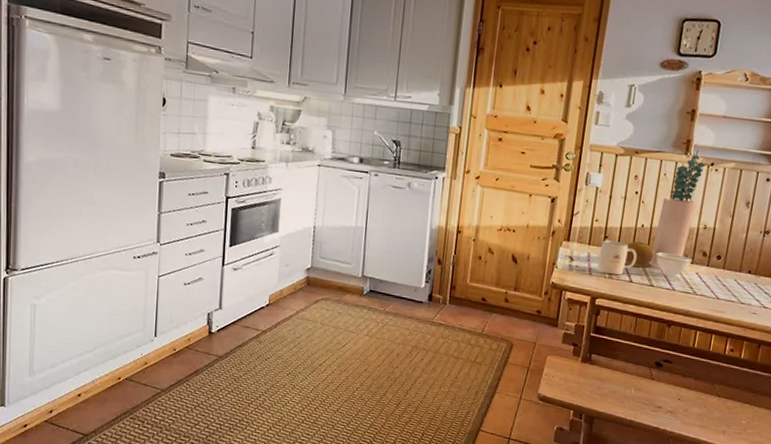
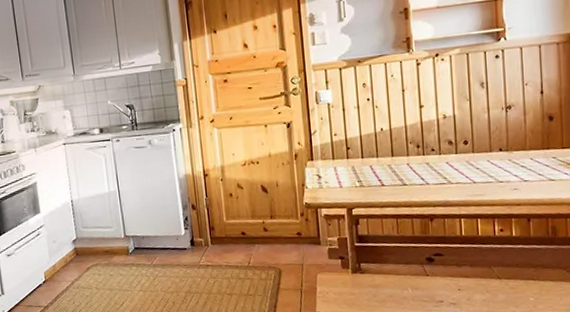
mug: present [597,240,637,275] -> none [345,149,384,183]
fruit: present [625,241,654,268] -> none [371,145,400,171]
vase: present [650,149,706,269] -> none [396,44,431,168]
bowl: present [655,252,692,278] -> none [400,148,440,173]

